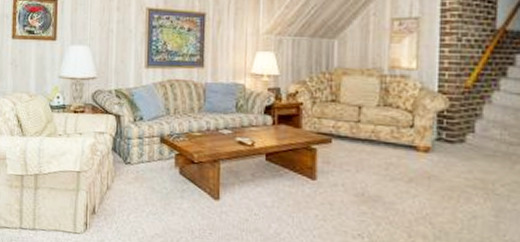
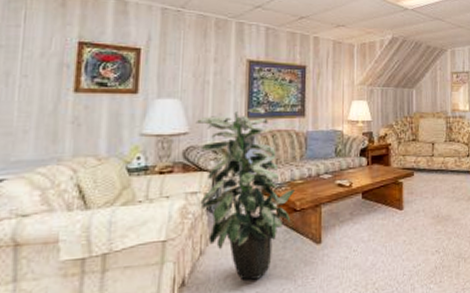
indoor plant: none [102,56,192,222] -> present [195,107,295,281]

